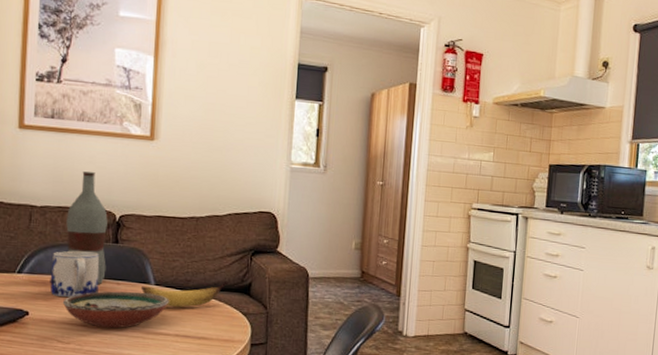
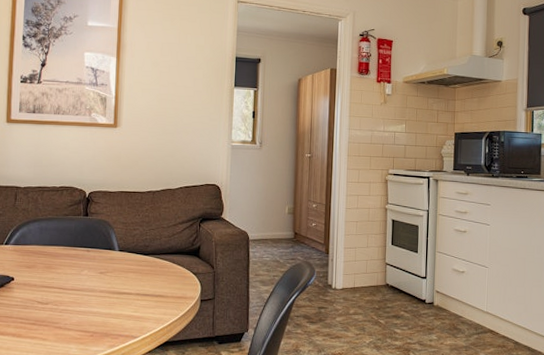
mug: present [50,250,100,297] -> none [31,224,73,264]
decorative bowl: present [62,291,170,329] -> none [42,257,131,290]
bottle: present [66,171,108,284] -> none [45,156,79,252]
banana: present [140,281,228,308] -> none [107,245,181,270]

